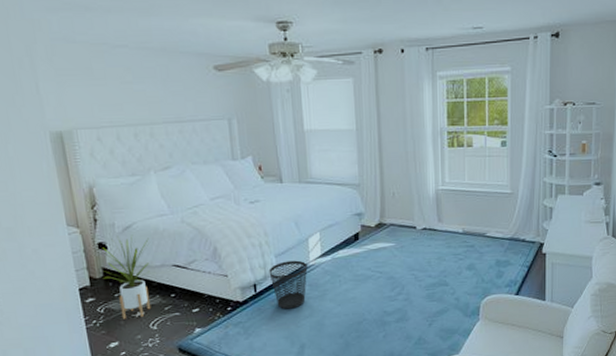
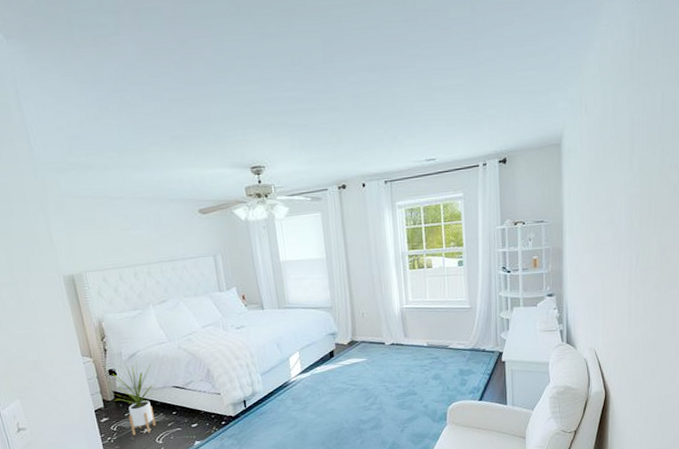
wastebasket: present [269,260,308,309] -> none [256,377,290,422]

